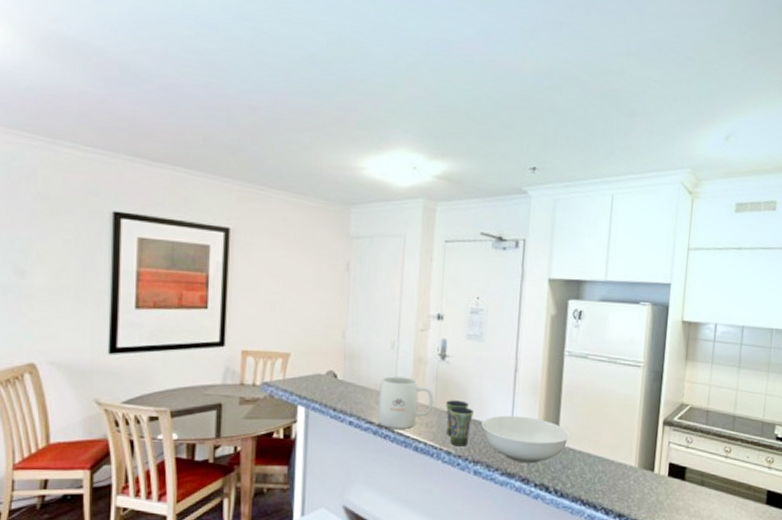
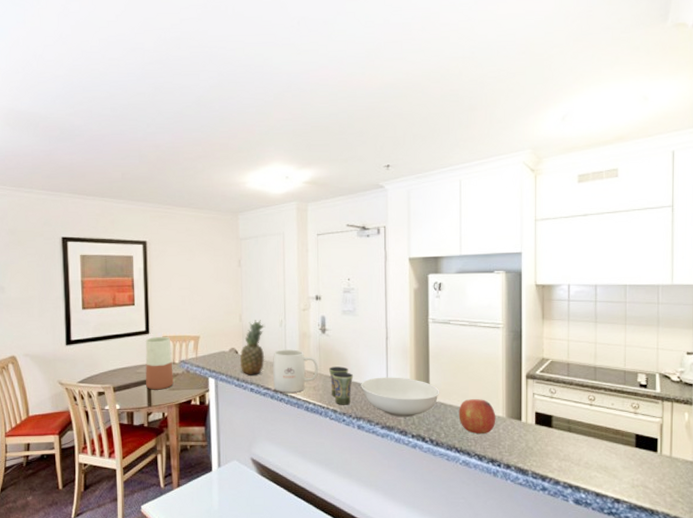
vase: none [215,350,253,418] -> present [145,336,174,390]
fruit: none [338,338,374,406] -> present [239,320,266,376]
fruit: none [587,445,628,486] -> present [458,399,496,435]

